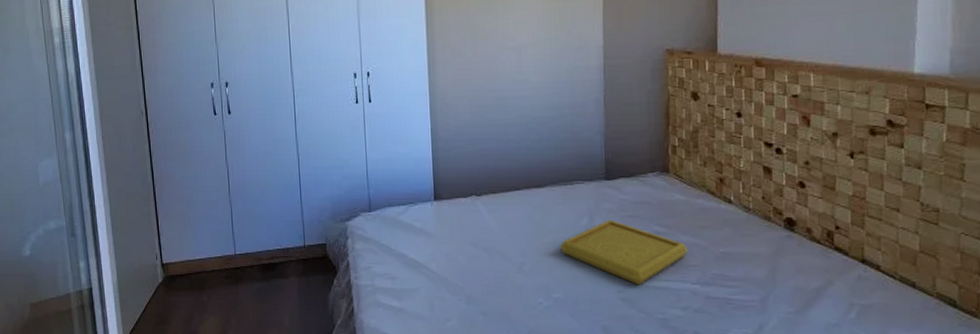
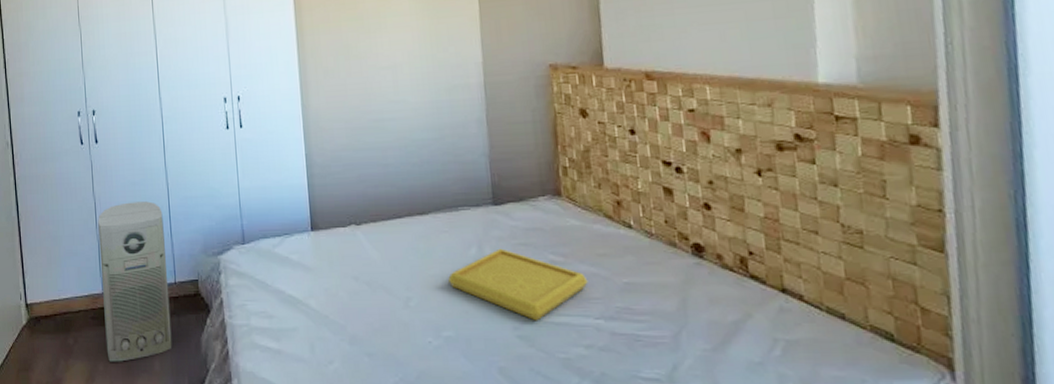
air purifier: none [231,170,301,317] -> present [98,201,173,362]

